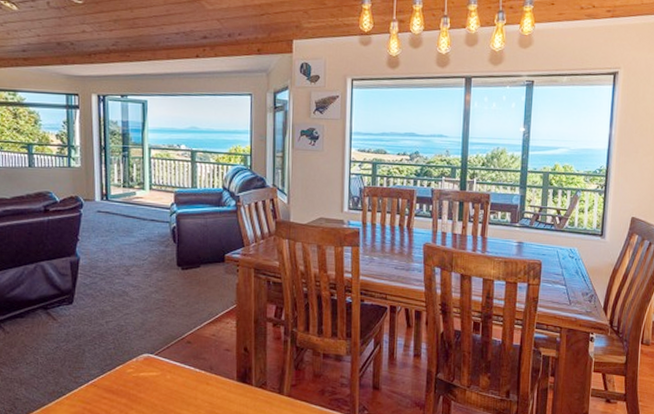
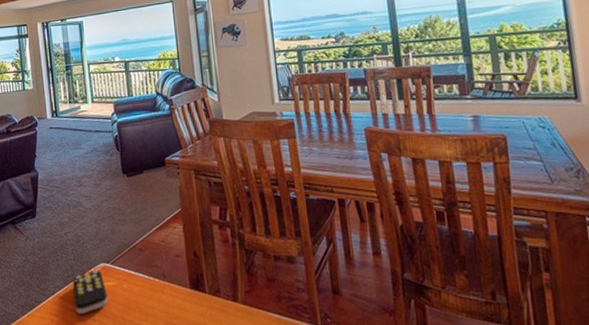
remote control: none [110,359,148,402] -> present [72,269,108,314]

